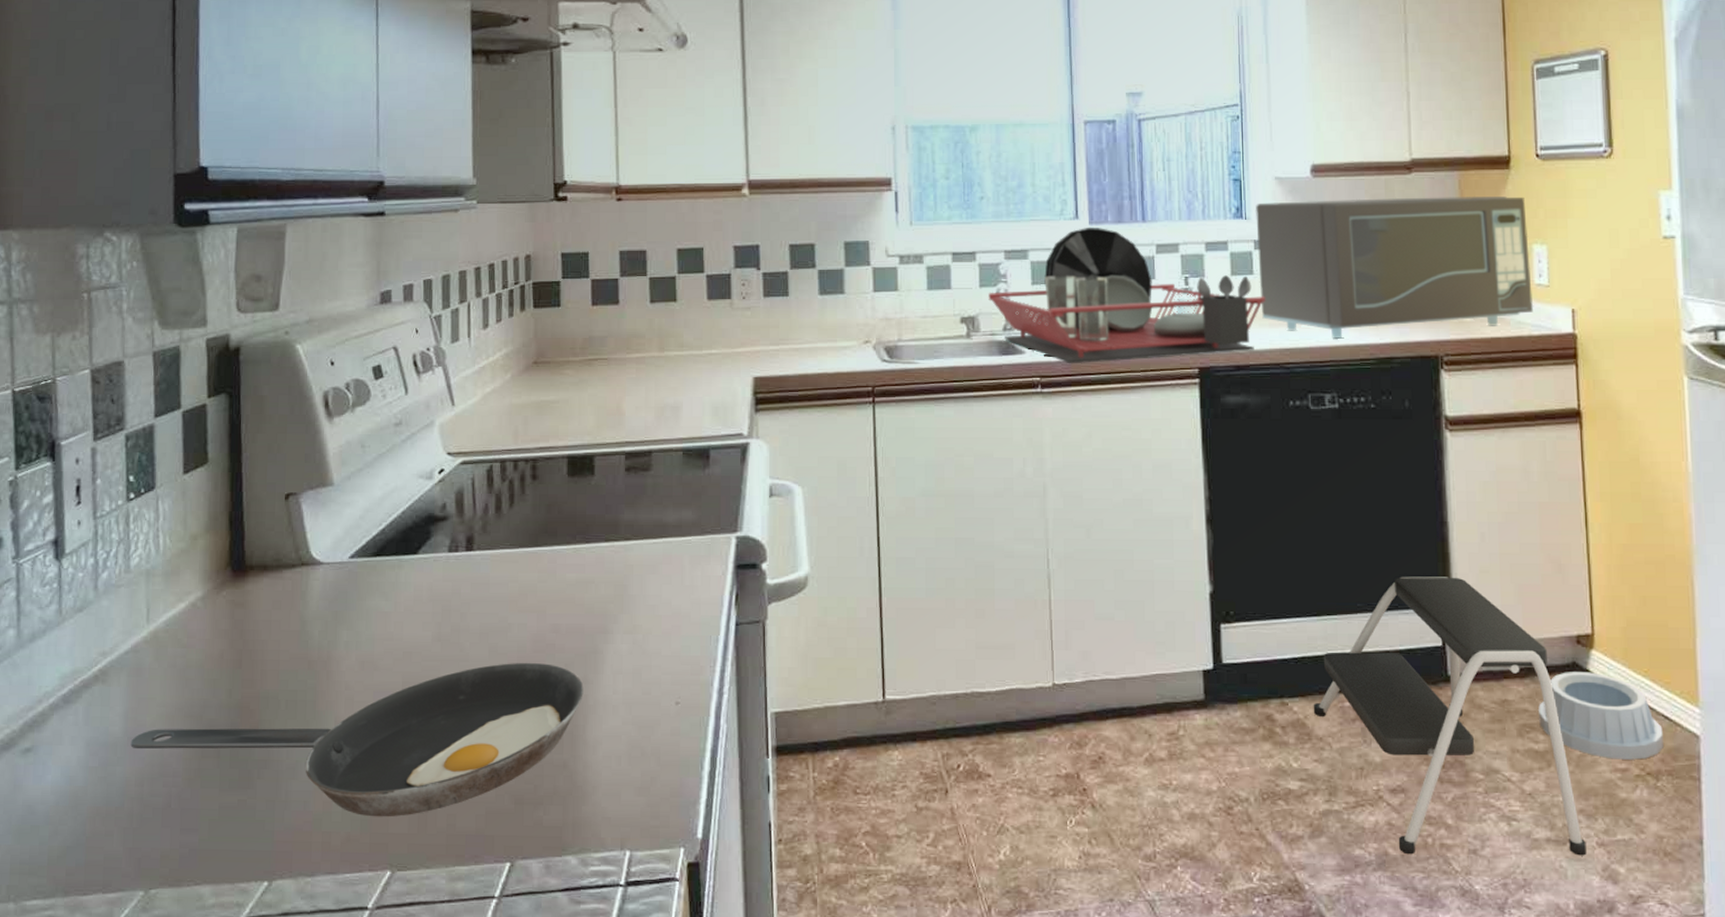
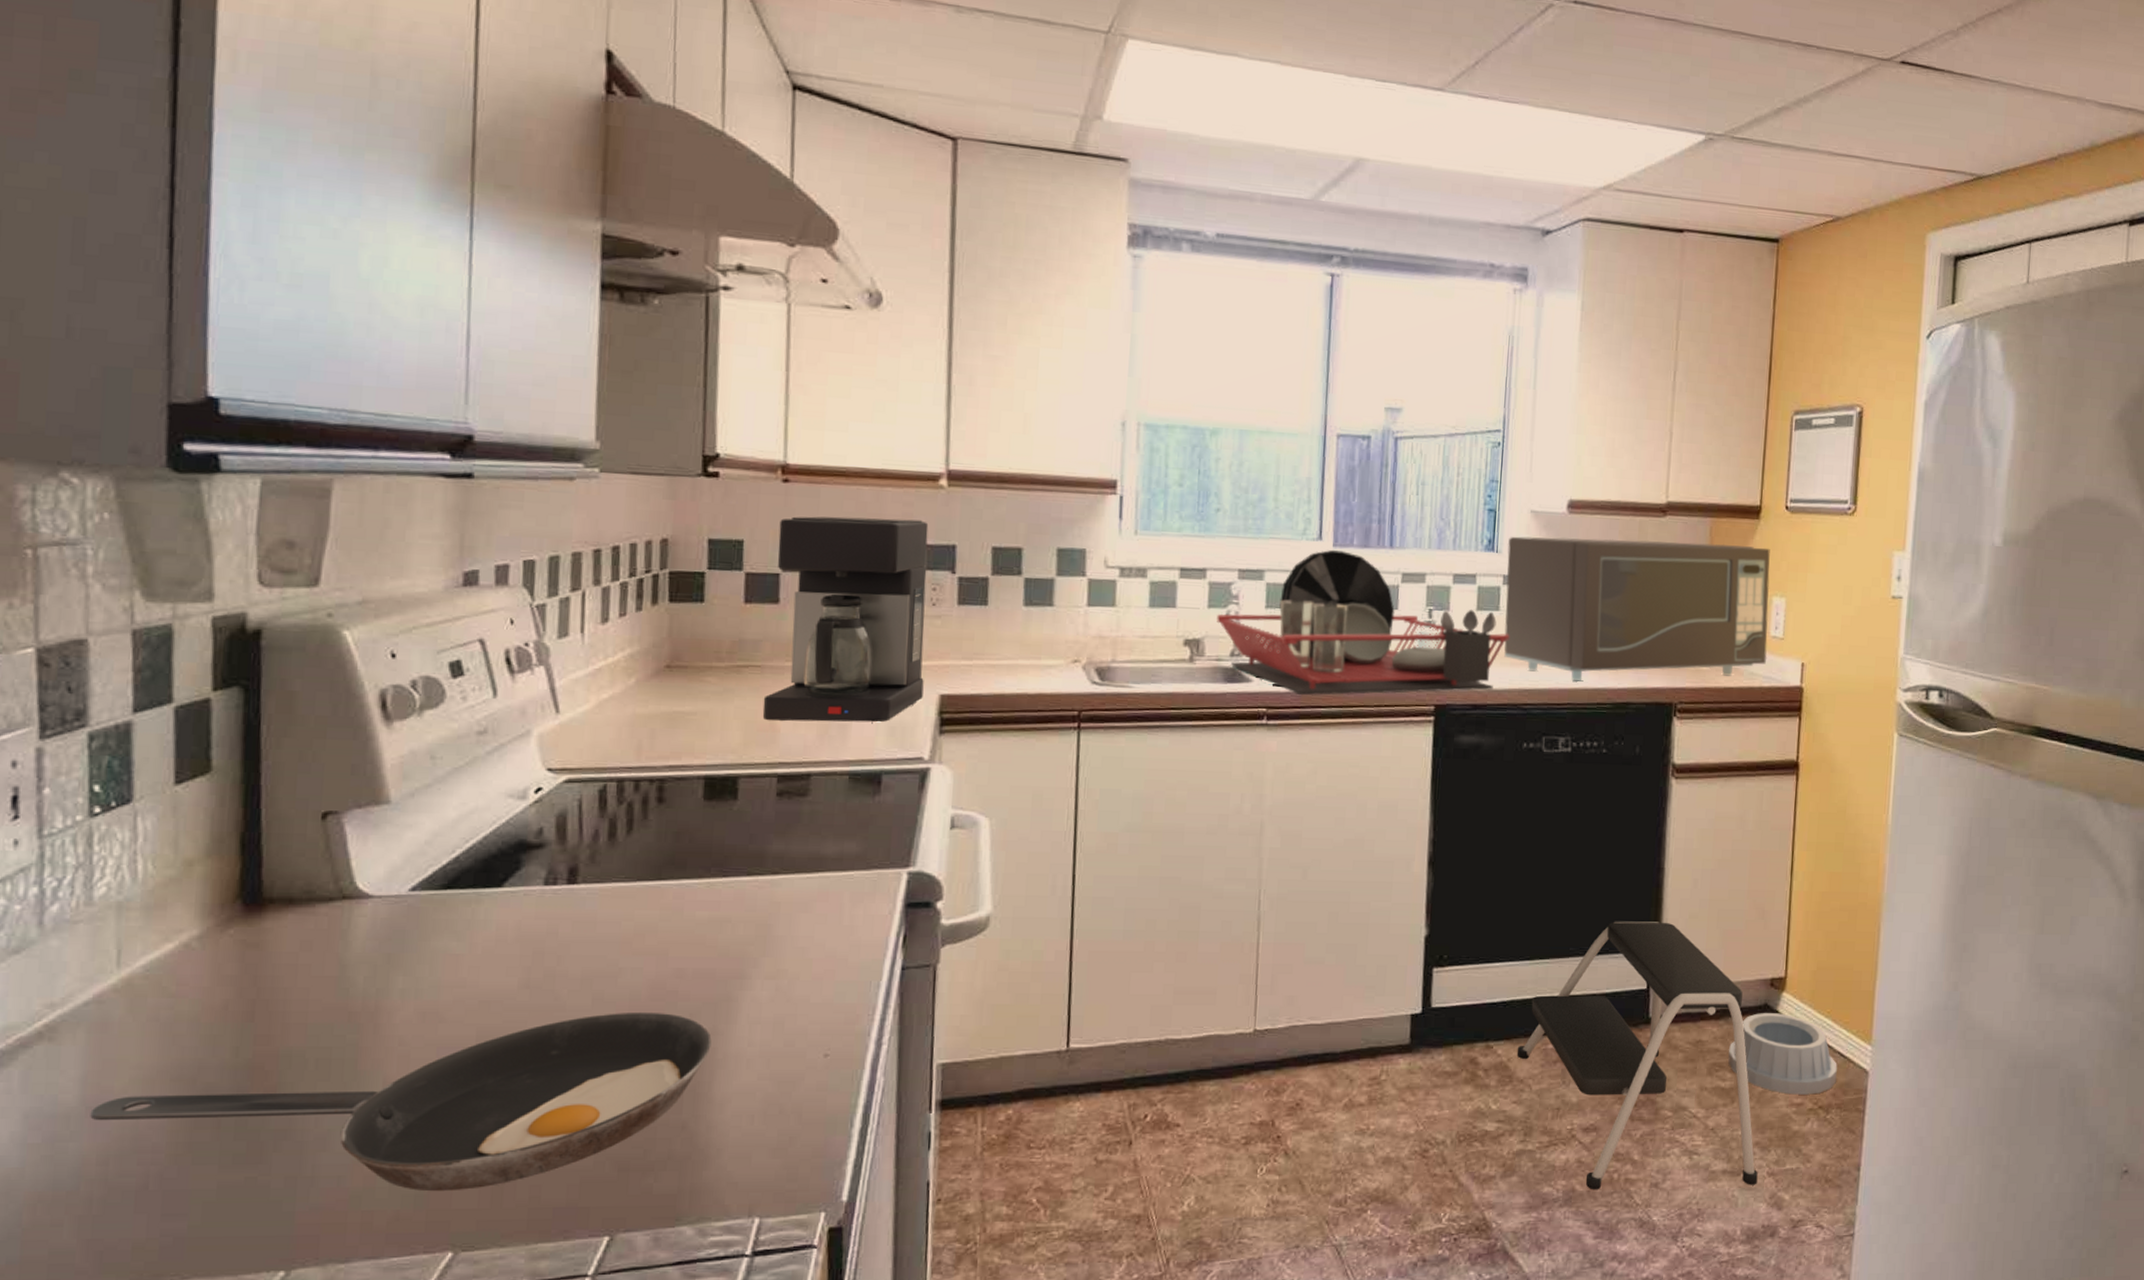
coffee maker: none [610,225,740,406] -> present [762,516,929,723]

